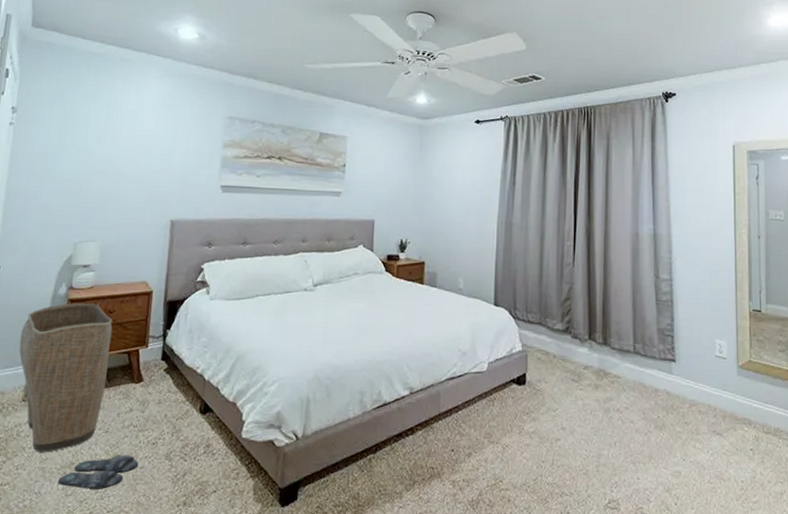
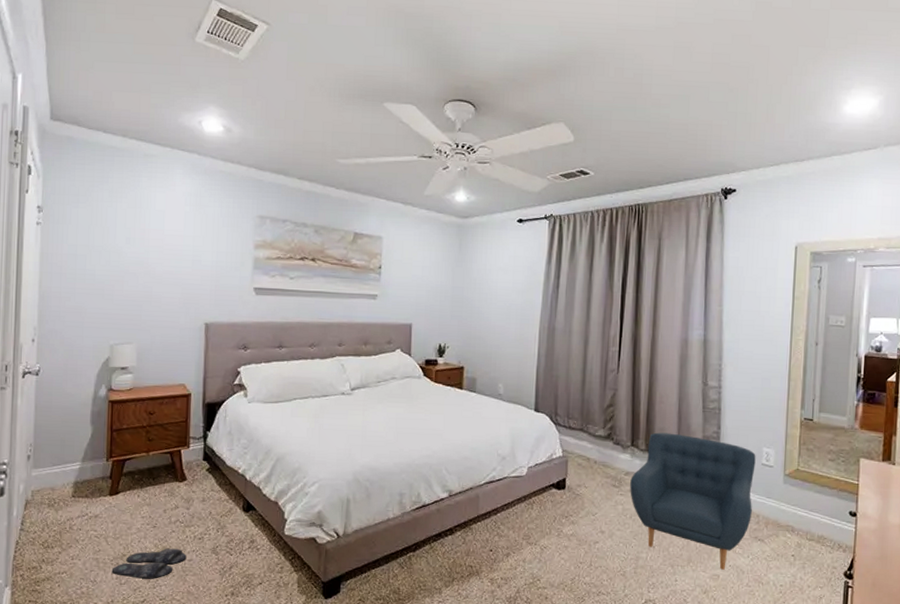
laundry basket: present [19,303,113,452] -> none [65,404,154,545]
armchair: none [589,325,710,466] -> present [630,432,756,570]

